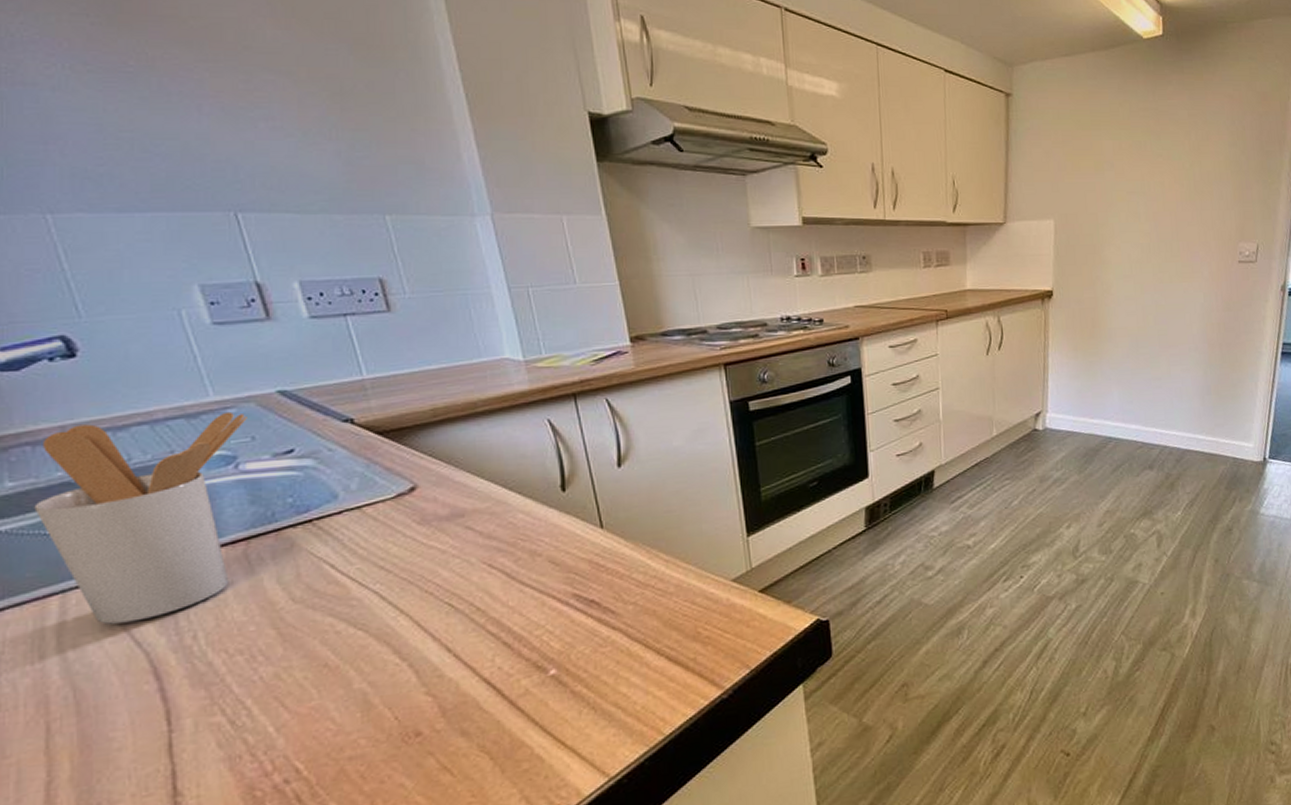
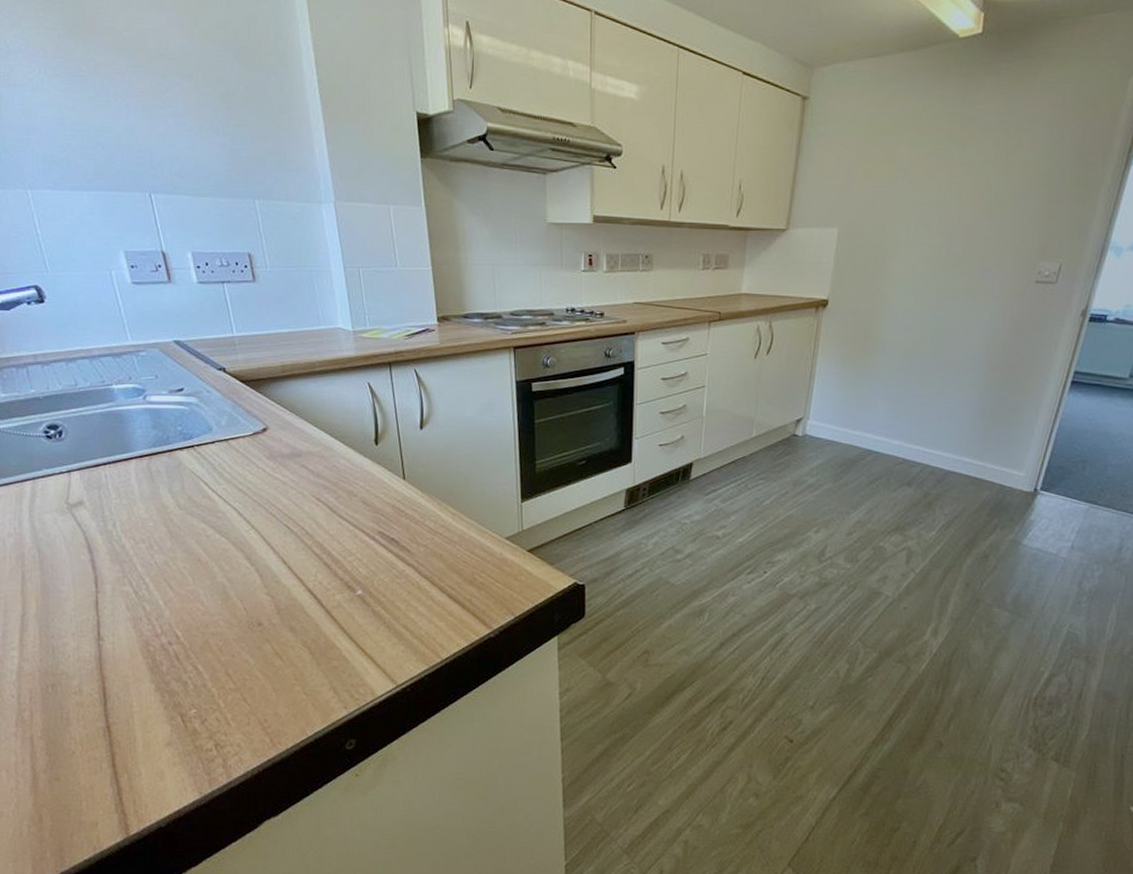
utensil holder: present [34,411,247,624] -> none [17,354,153,508]

